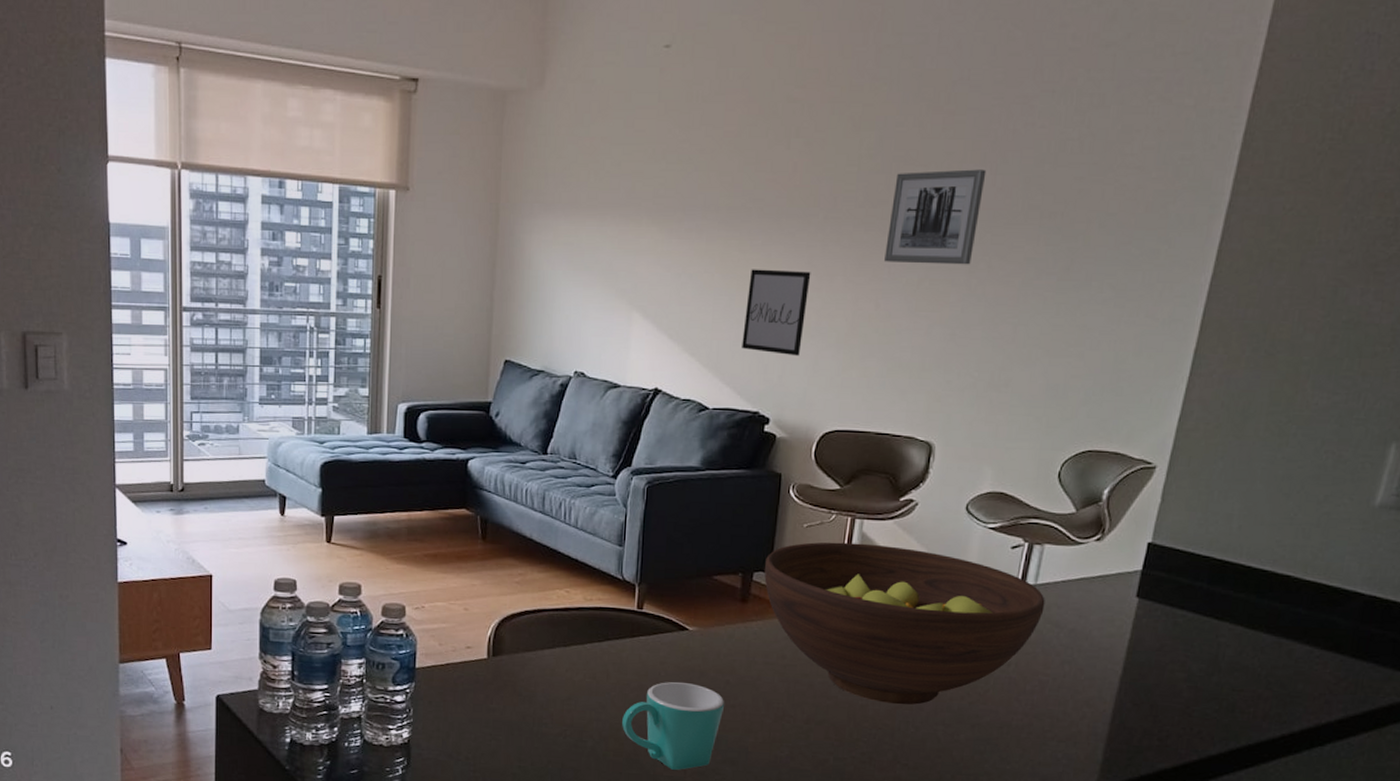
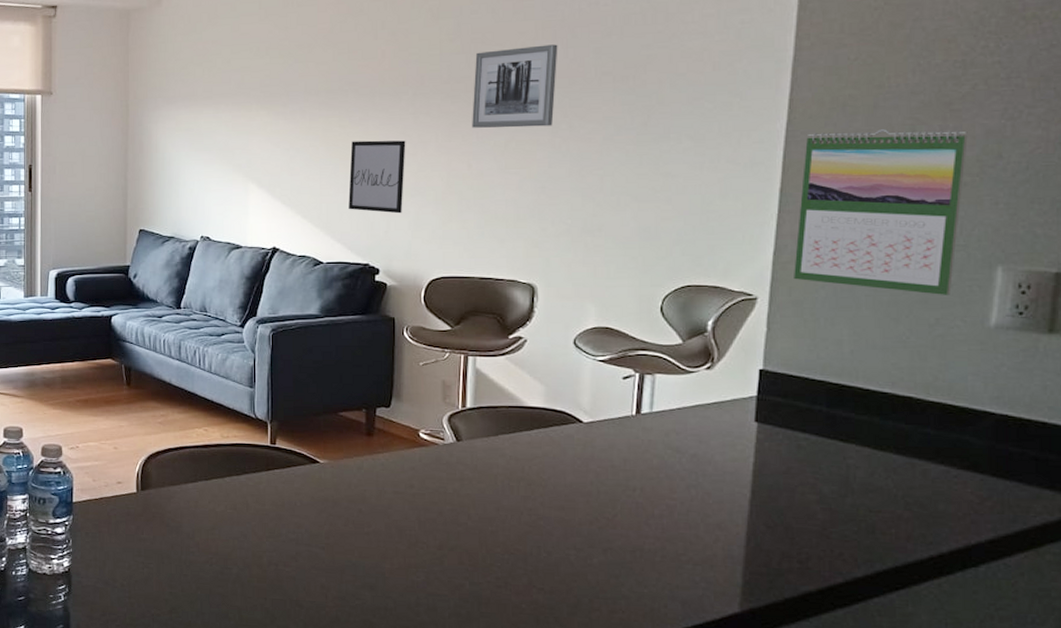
mug: present [622,682,725,770] -> none [264,511,360,595]
fruit bowl: present [764,542,1045,705] -> none [386,378,663,530]
calendar: none [1195,289,1387,471] -> present [794,129,968,295]

